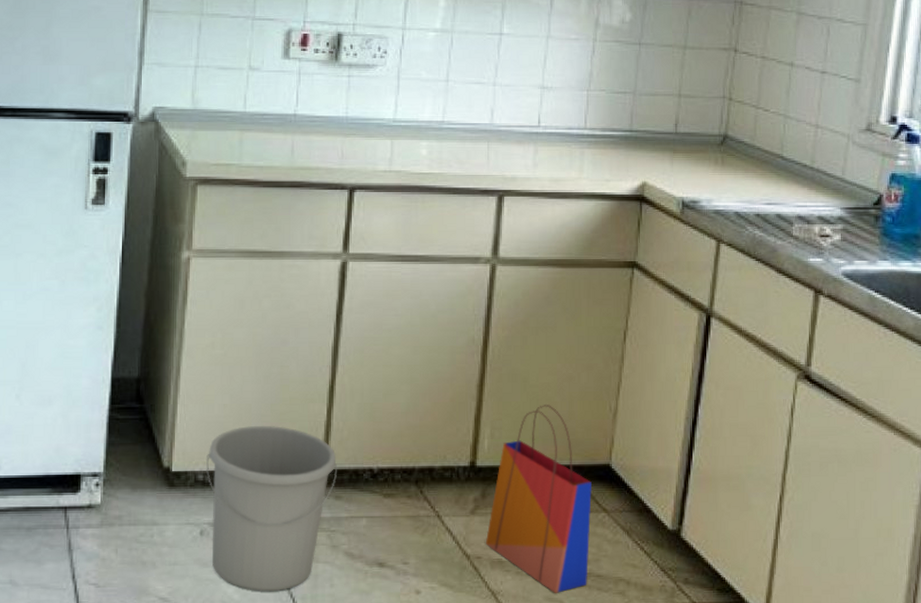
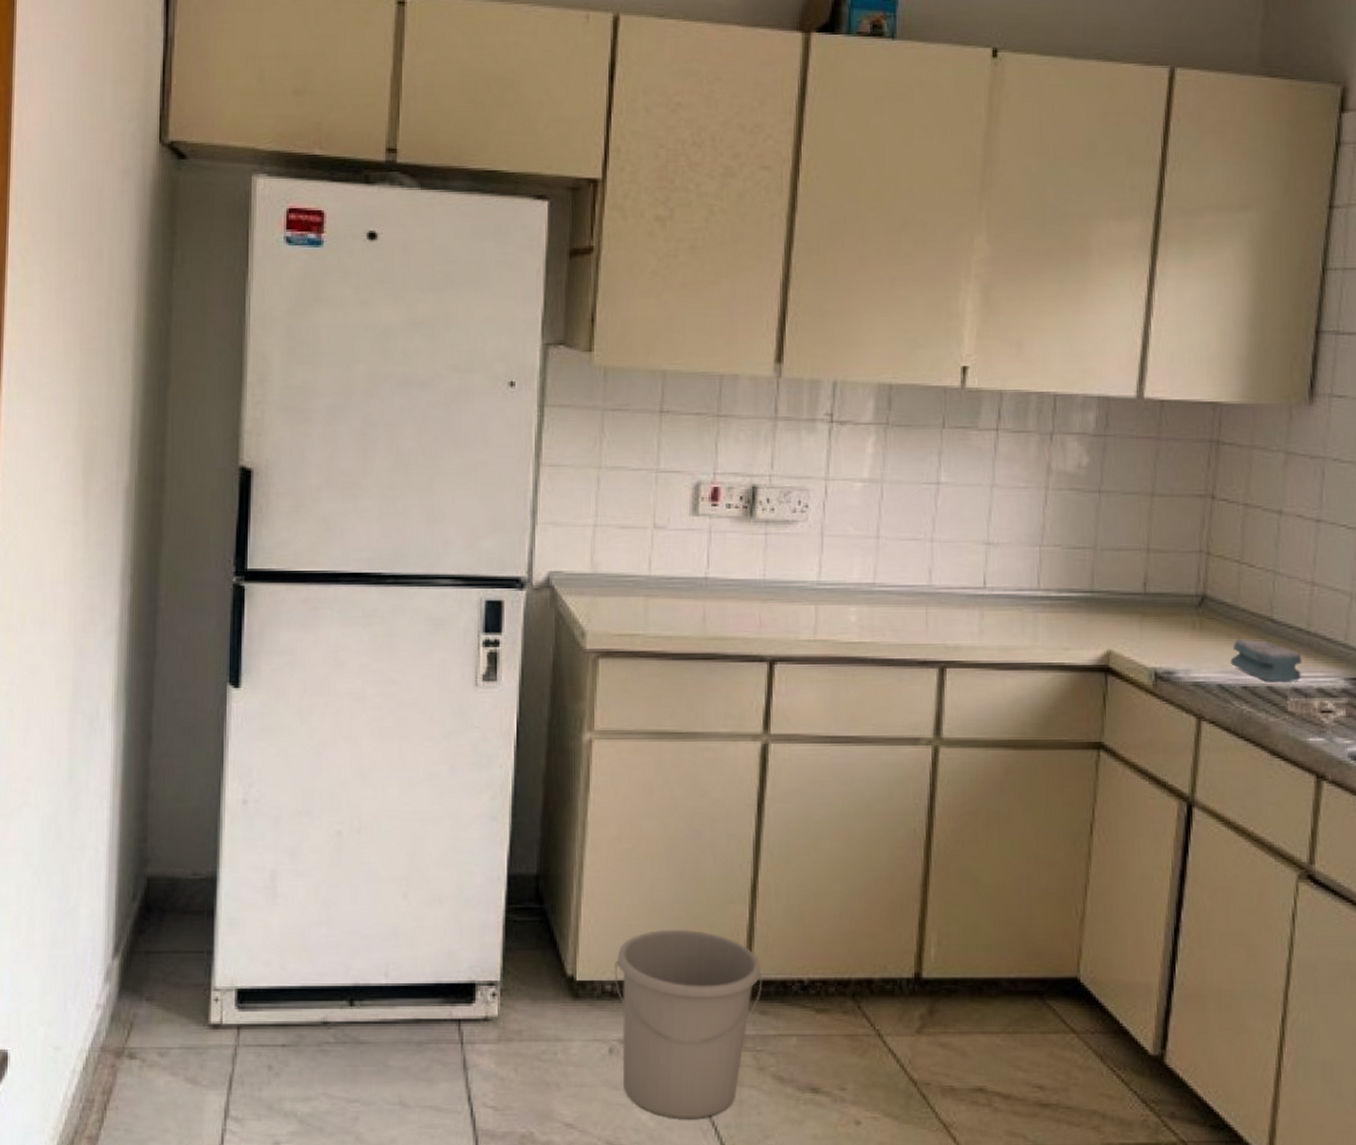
shopping bag: present [485,405,592,593] -> none [934,908,1058,1127]
sponge: none [746,173,806,211] -> present [1230,639,1302,682]

